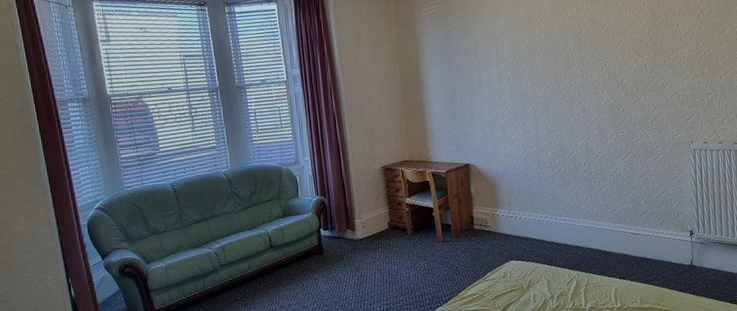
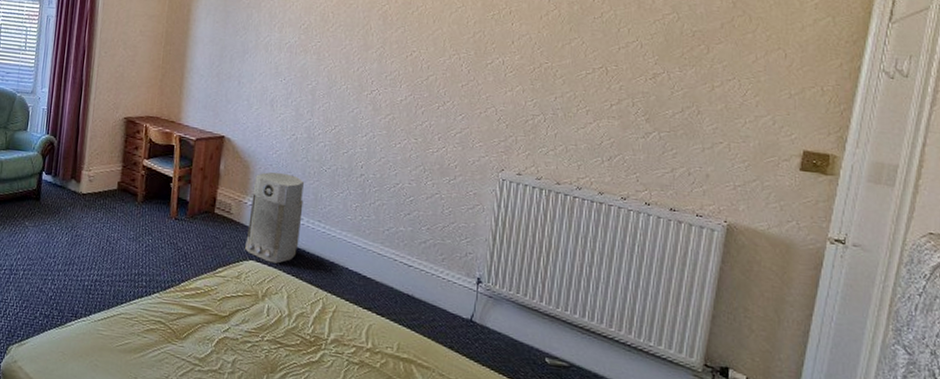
air purifier: none [501,183,548,259] -> present [245,171,304,264]

